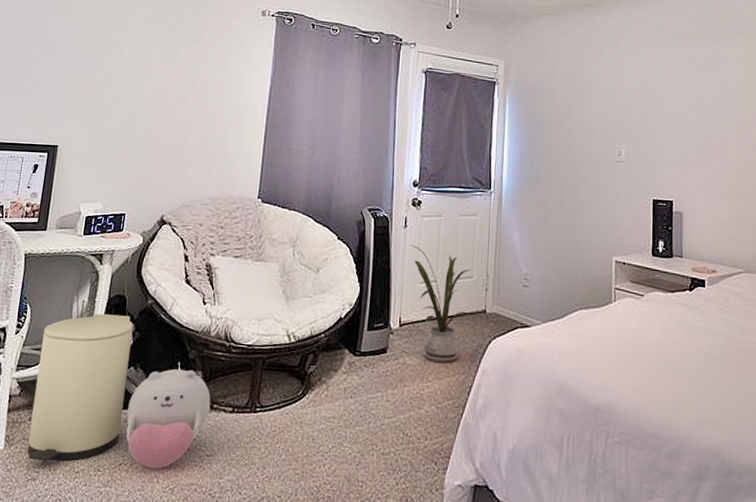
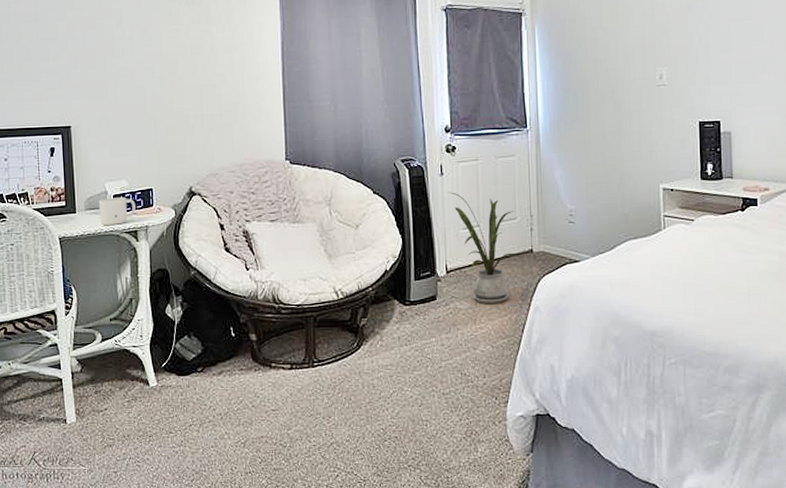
pedal bin: present [27,313,134,462] -> none [92,288,185,429]
mug: none [68,218,106,247] -> present [98,196,136,226]
plush toy: present [126,368,211,469] -> none [188,333,269,427]

